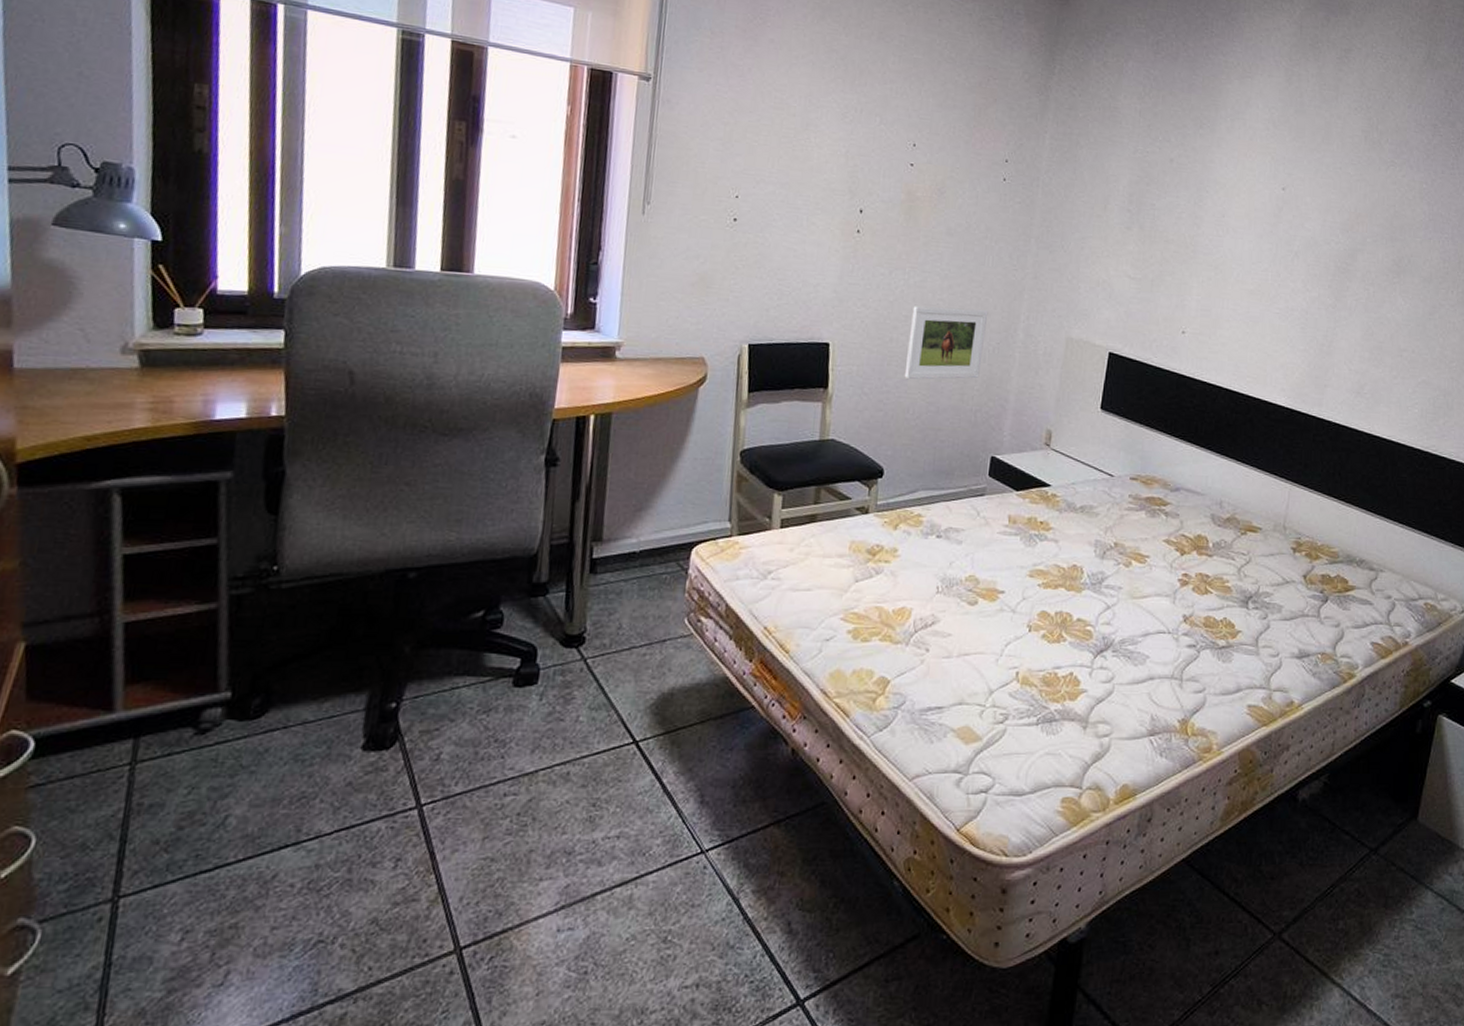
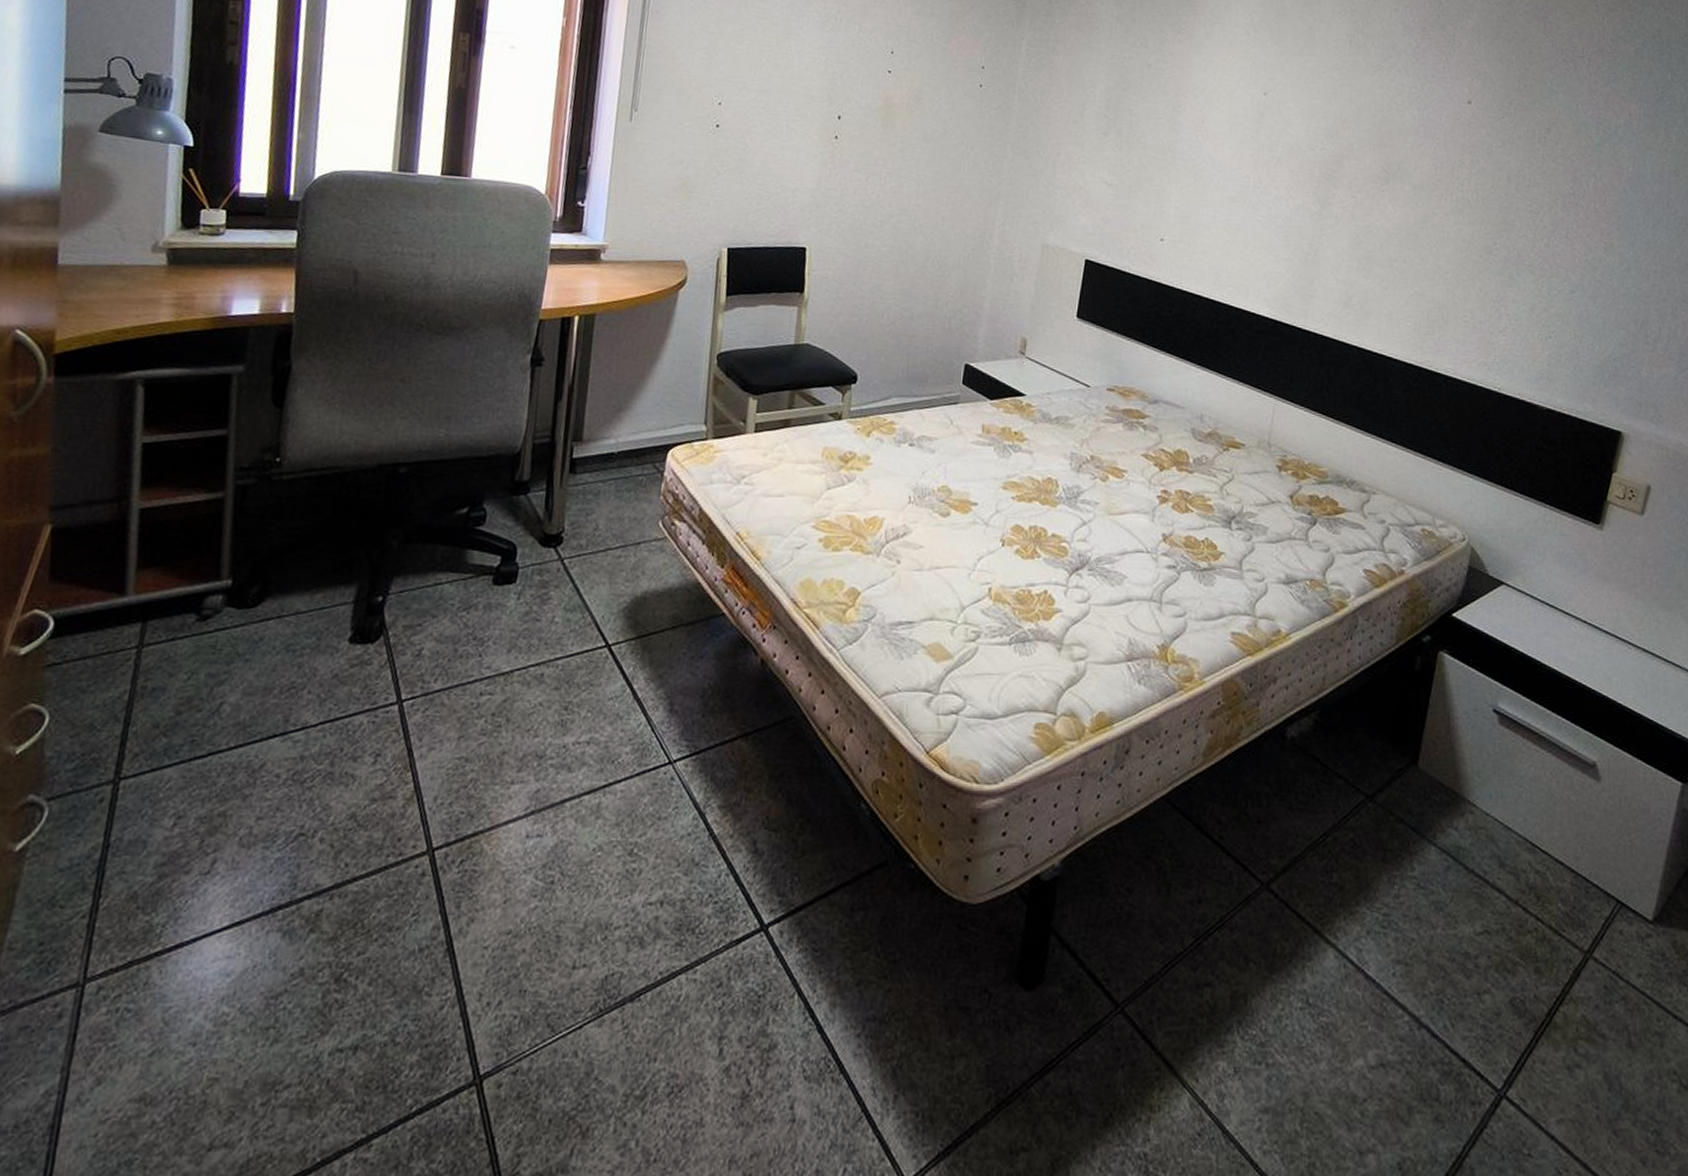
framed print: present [904,306,989,380] -> none [879,211,964,285]

